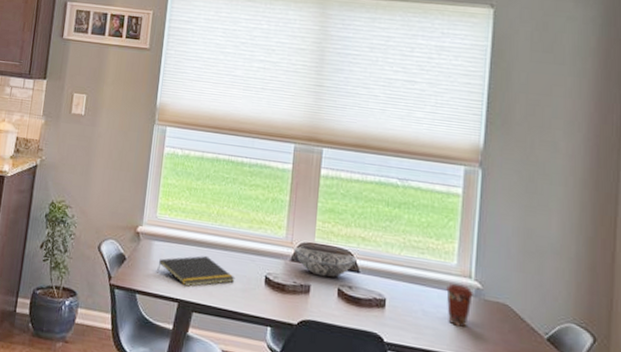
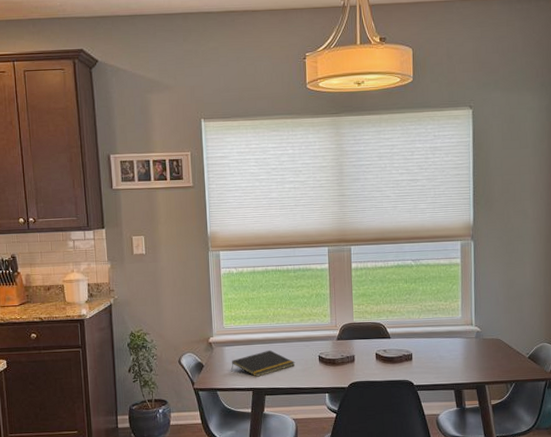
decorative bowl: present [293,246,357,278] -> none [338,326,388,347]
coffee cup: present [446,283,473,327] -> none [455,331,475,362]

